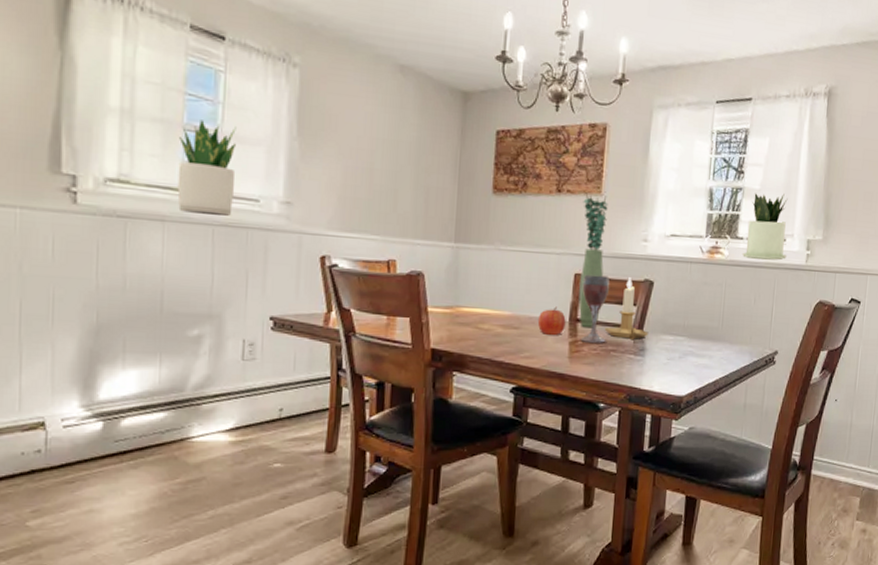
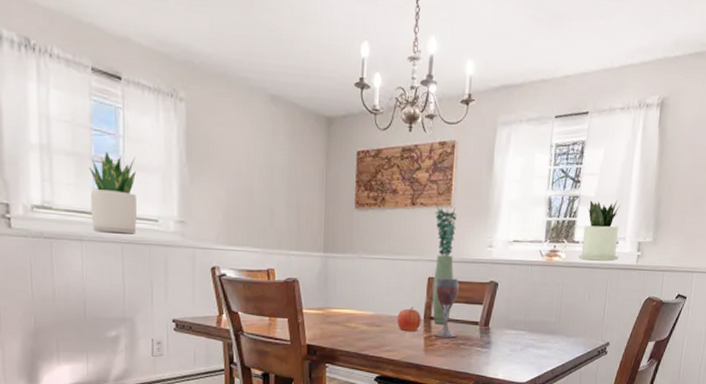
candlestick: present [604,277,649,341] -> none [455,280,494,335]

